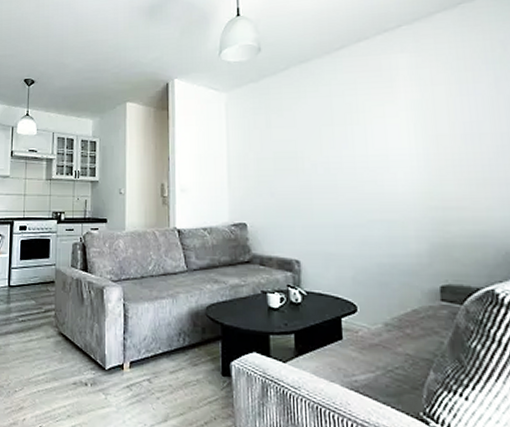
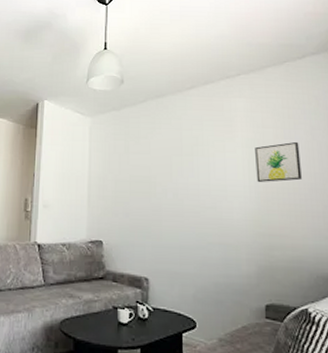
wall art: none [422,97,484,148] -> present [255,141,302,182]

